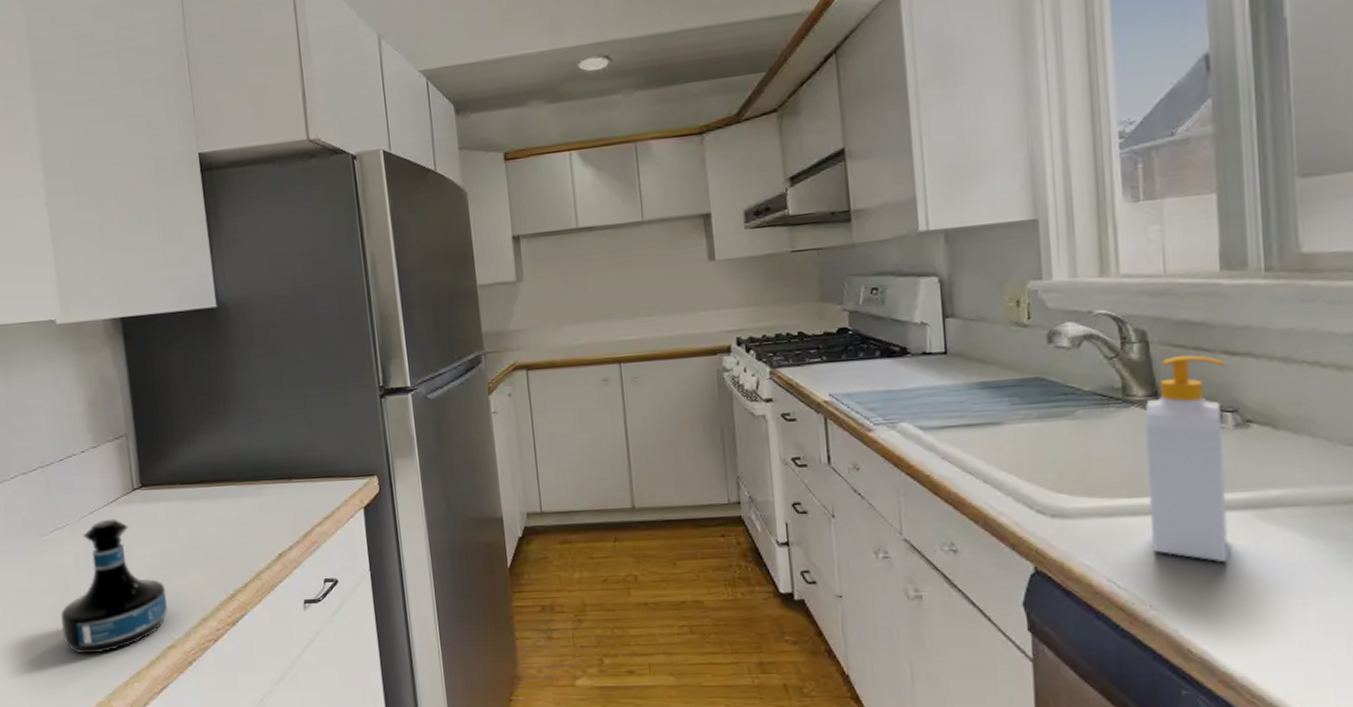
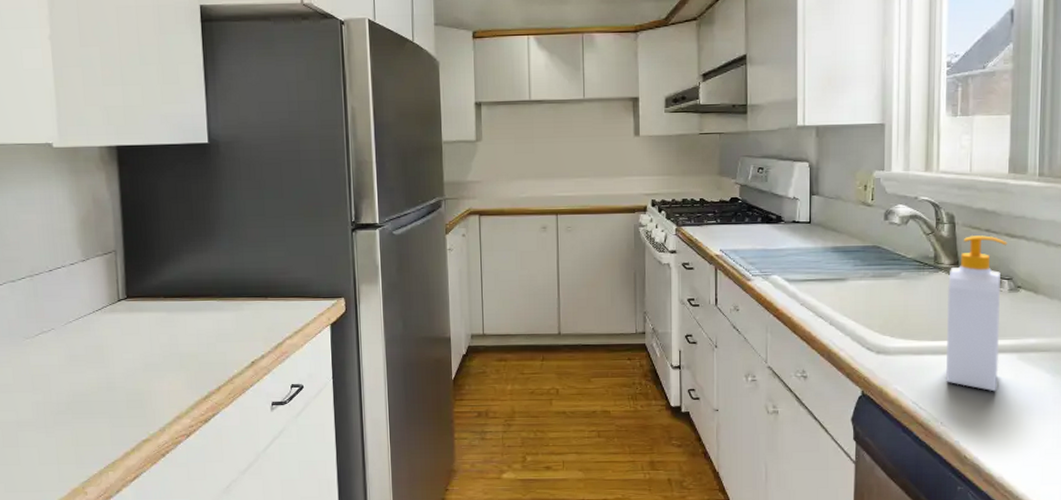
tequila bottle: present [60,519,168,654] -> none [41,325,145,446]

